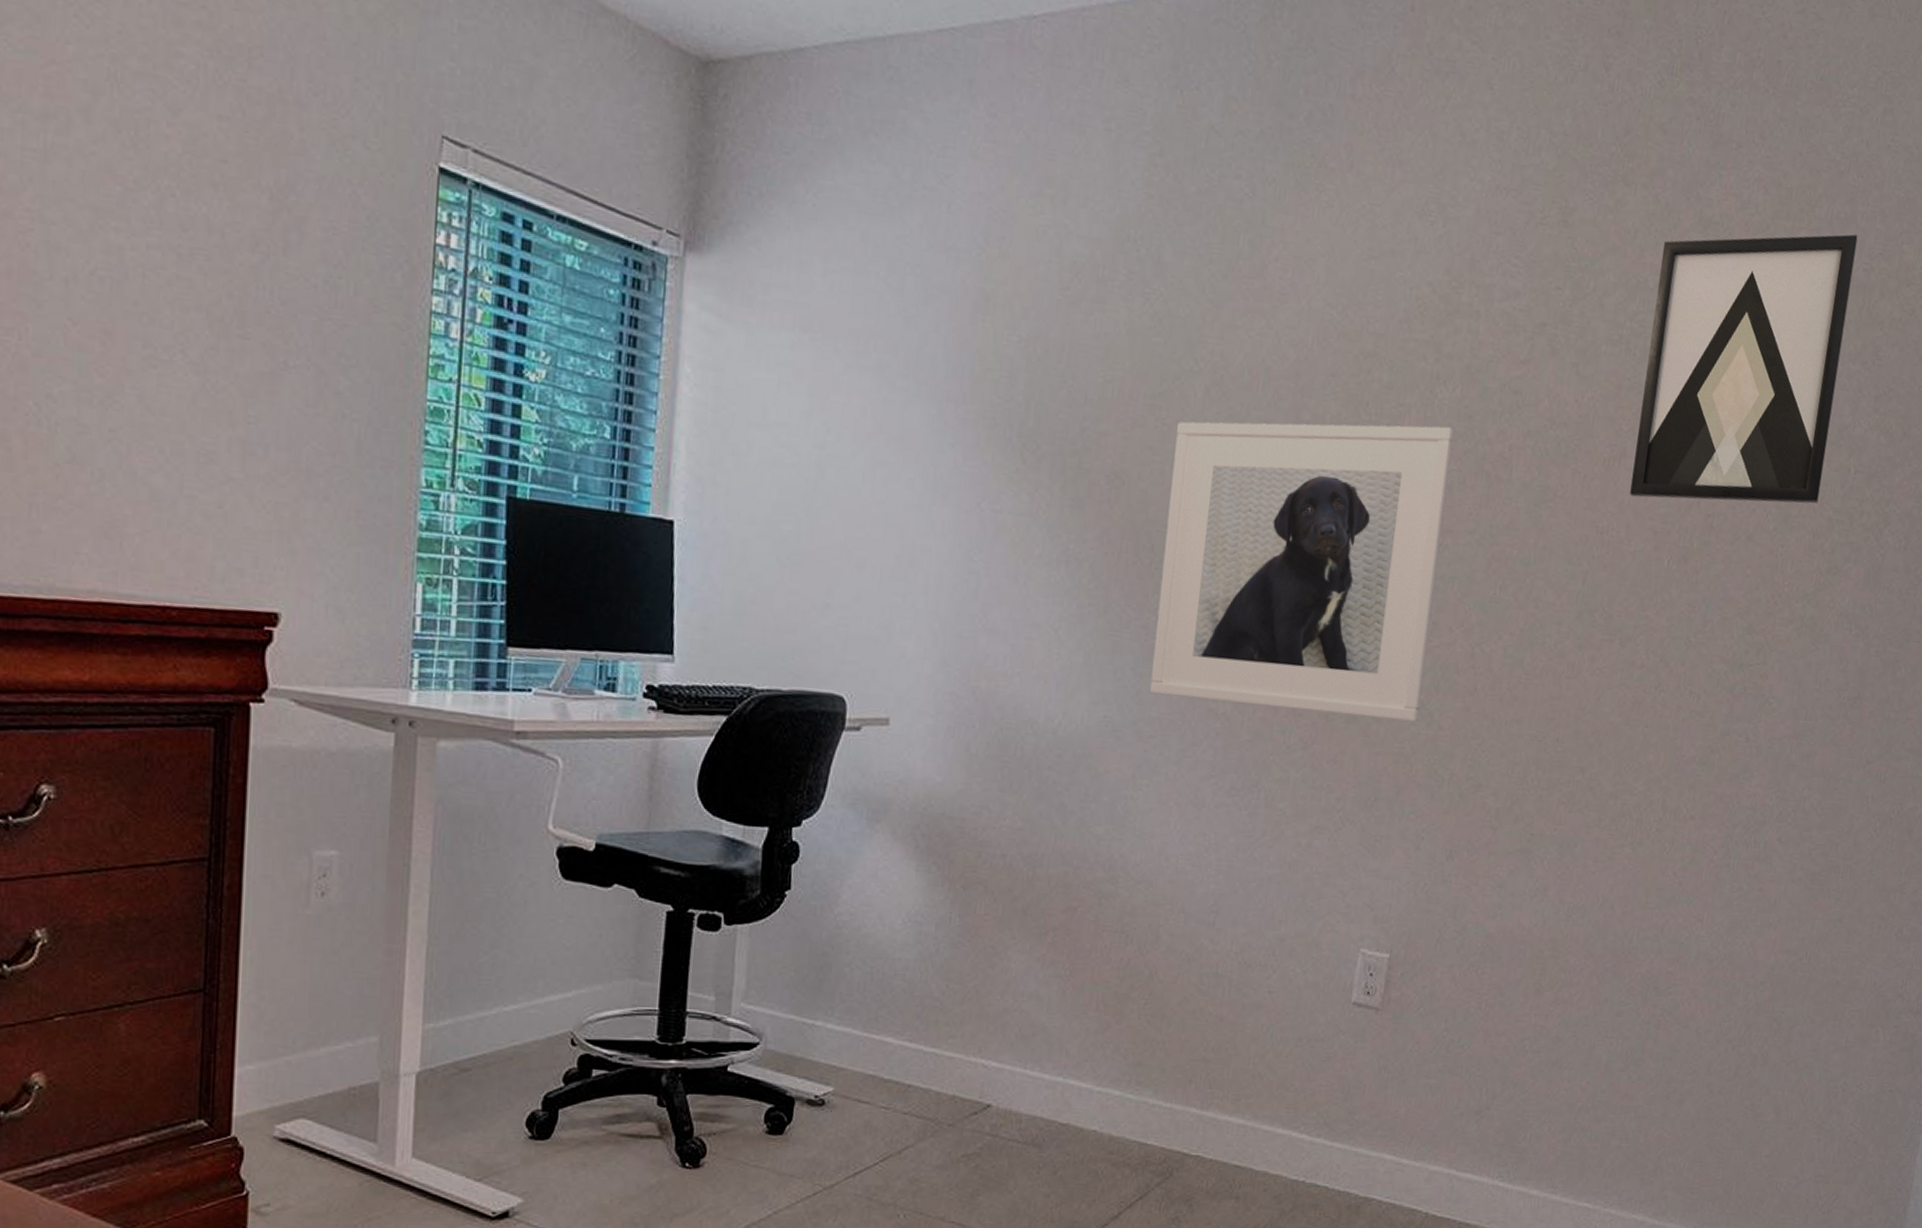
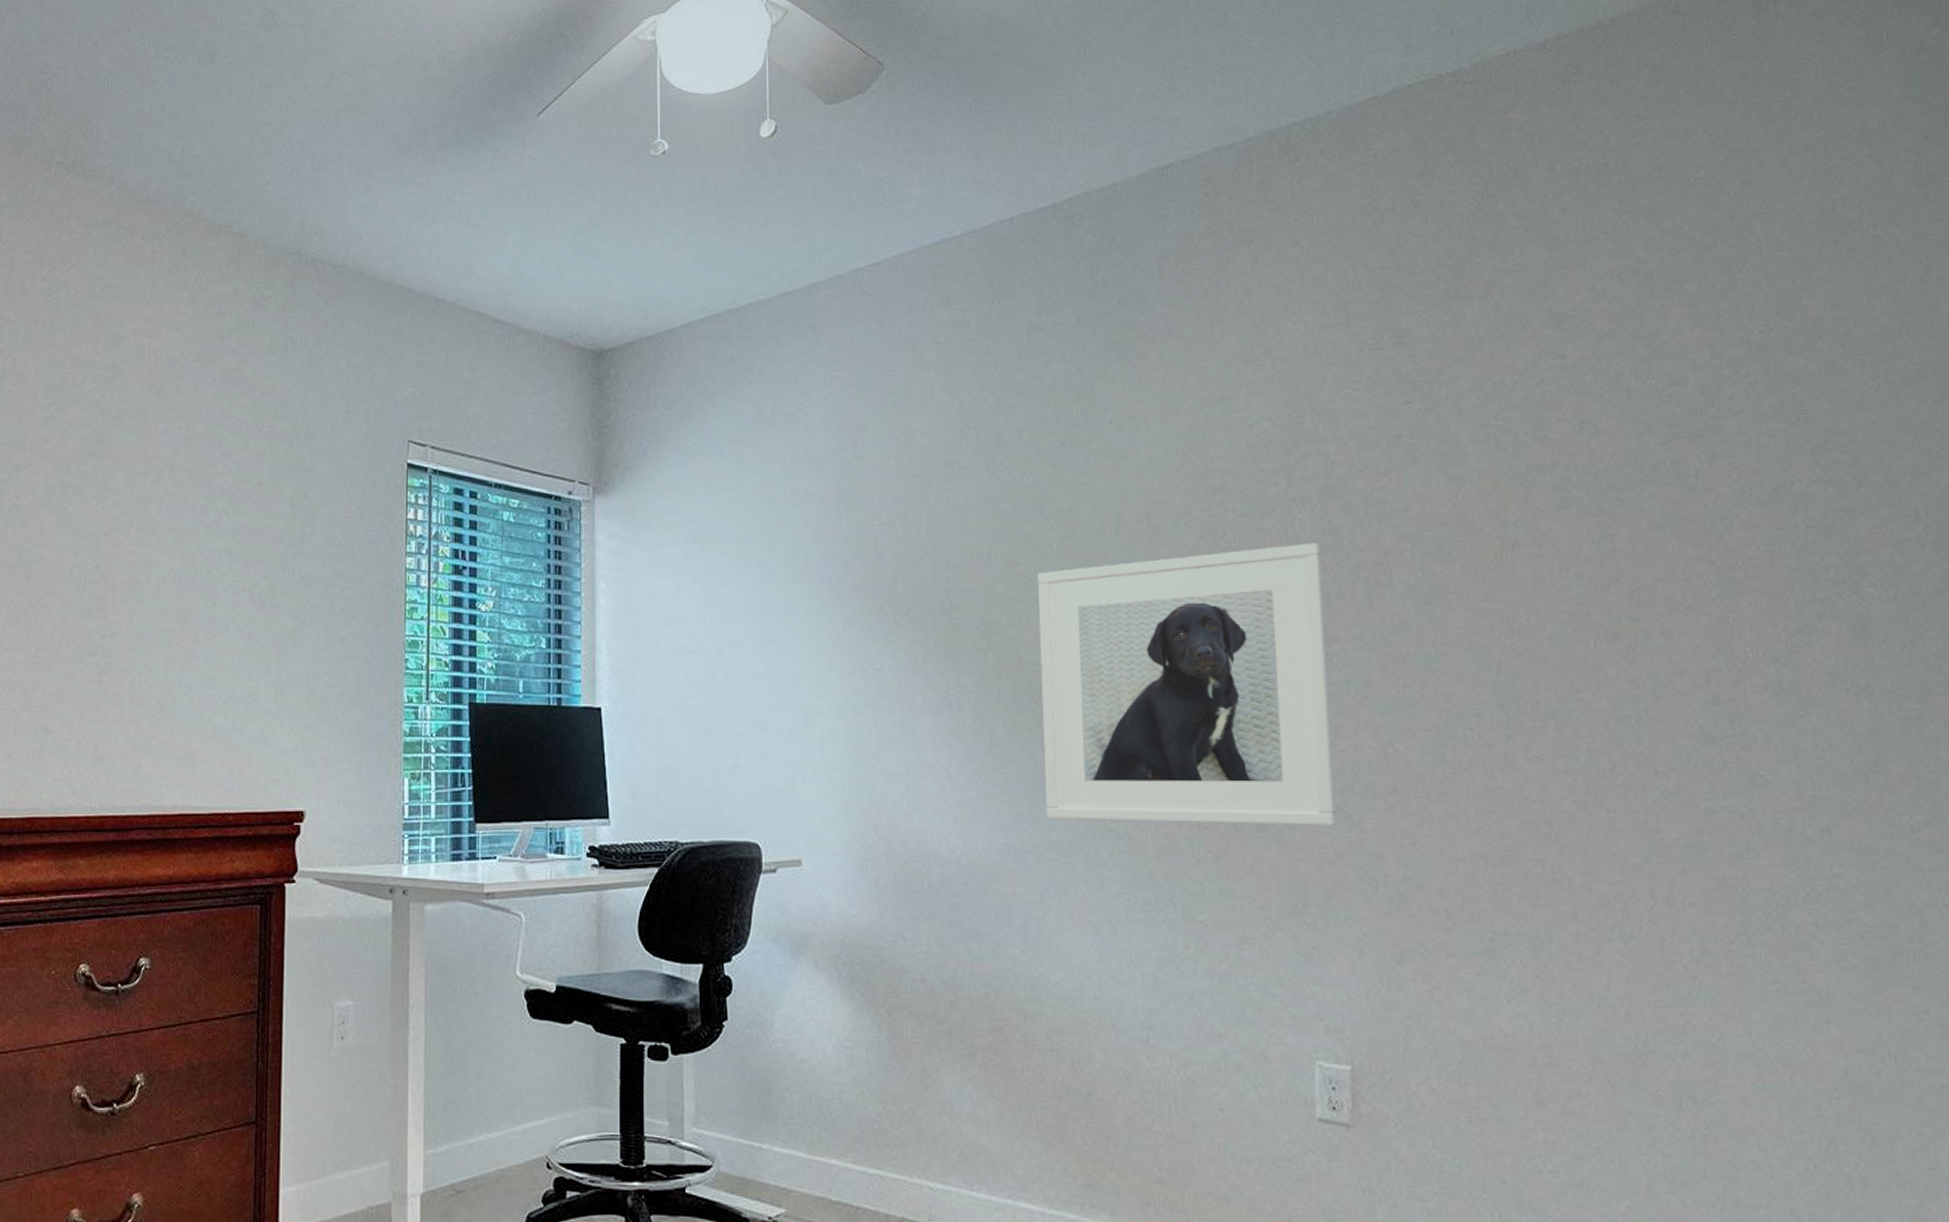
wall art: present [1630,234,1858,504] -> none [1515,301,1766,583]

